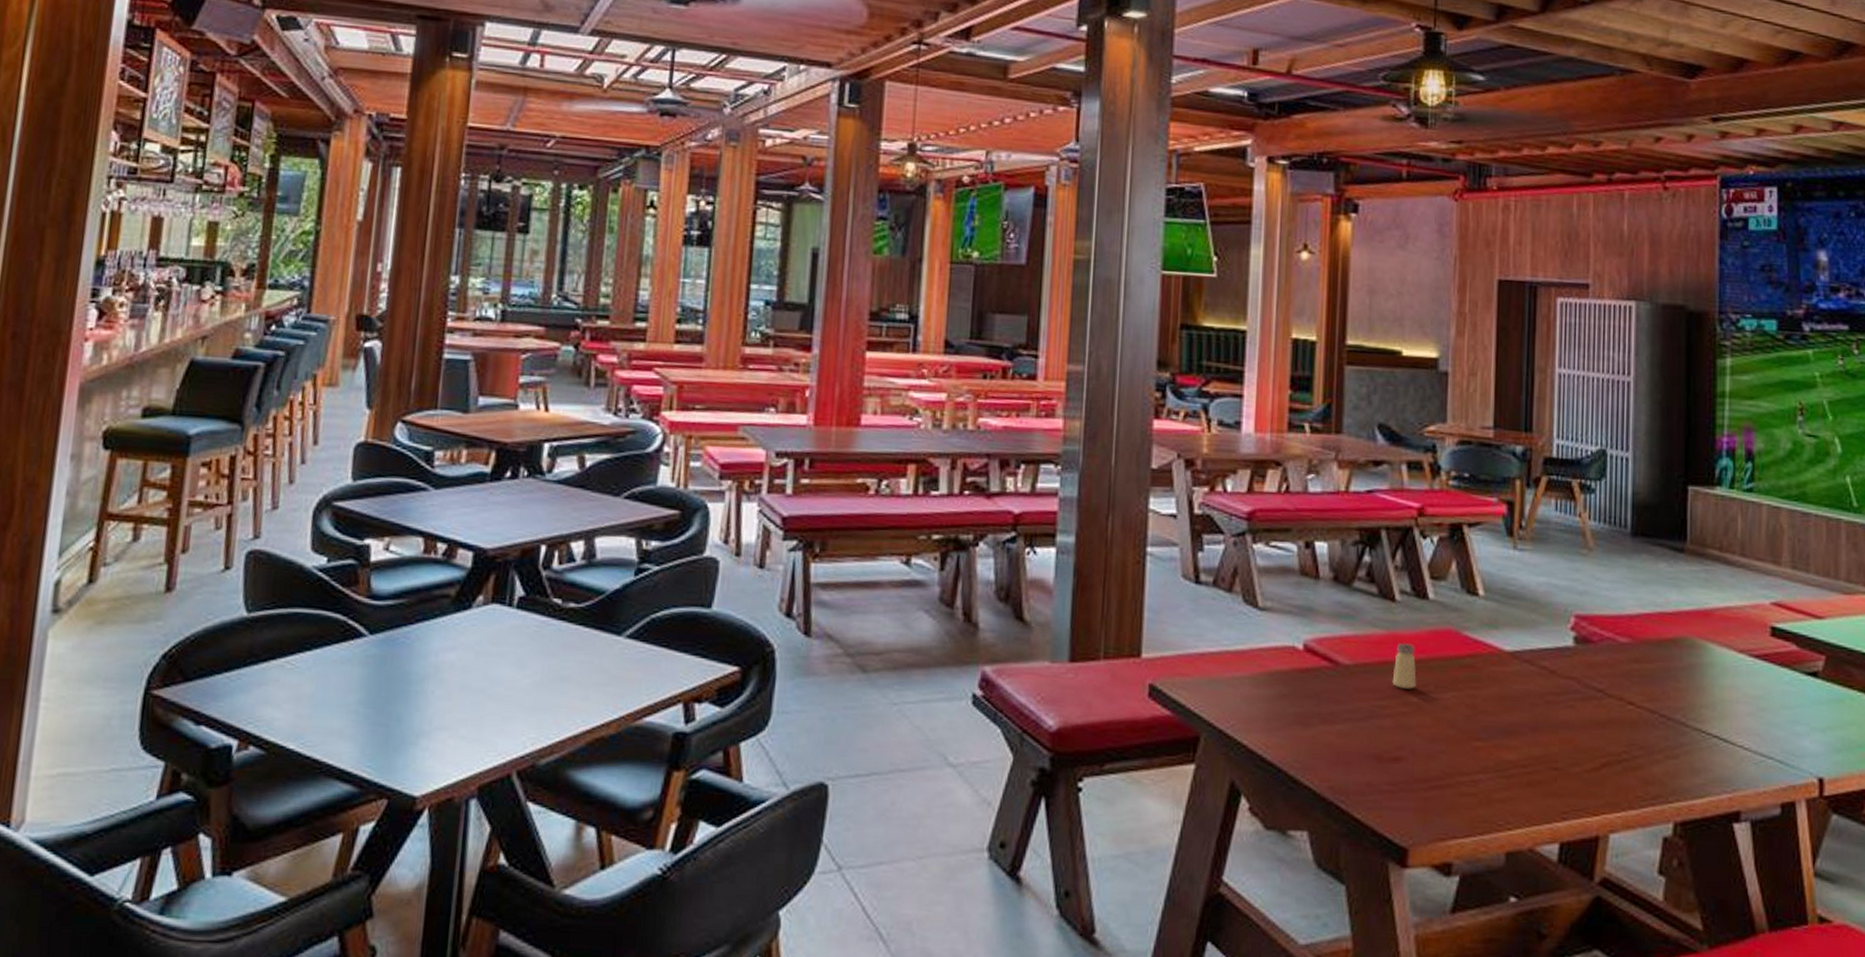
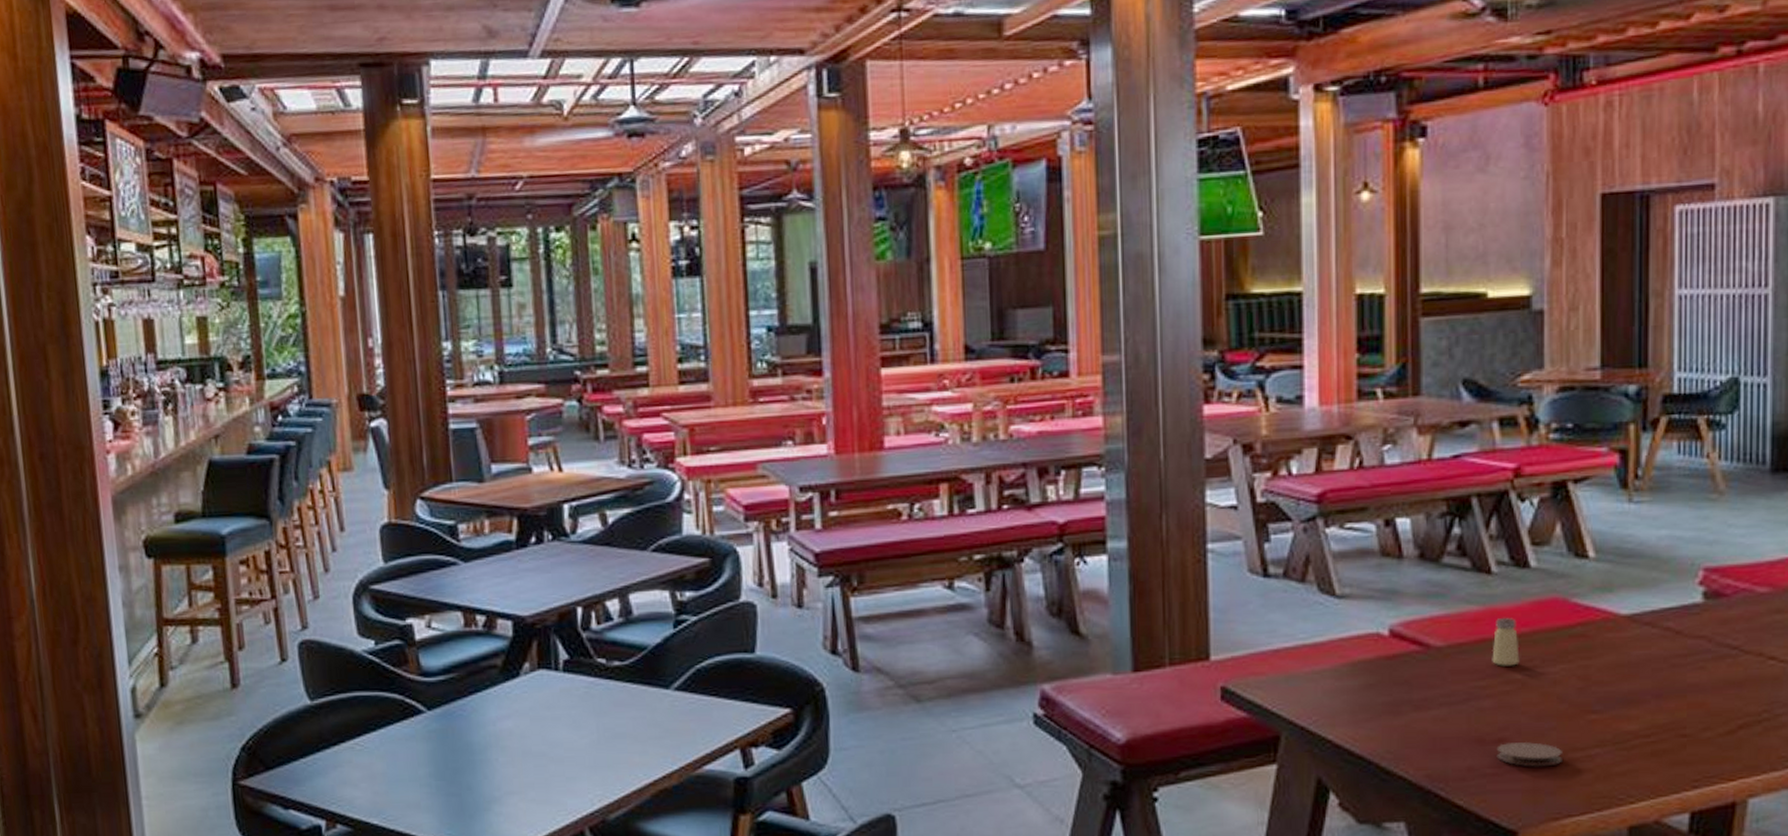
coaster: none [1392,762,1450,788] -> present [1496,742,1562,767]

